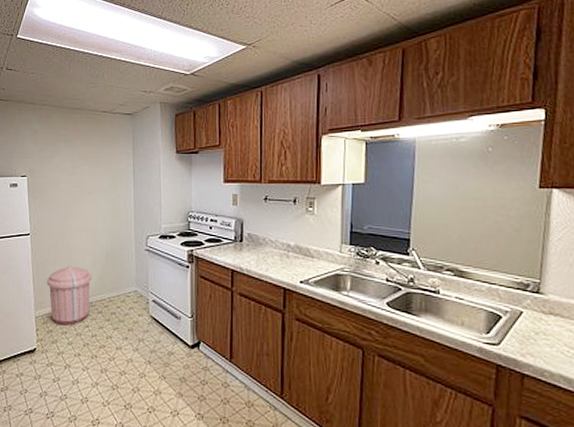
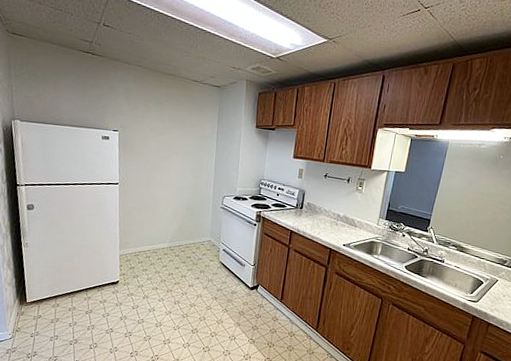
trash can: present [46,265,92,325] -> none [131,214,173,264]

